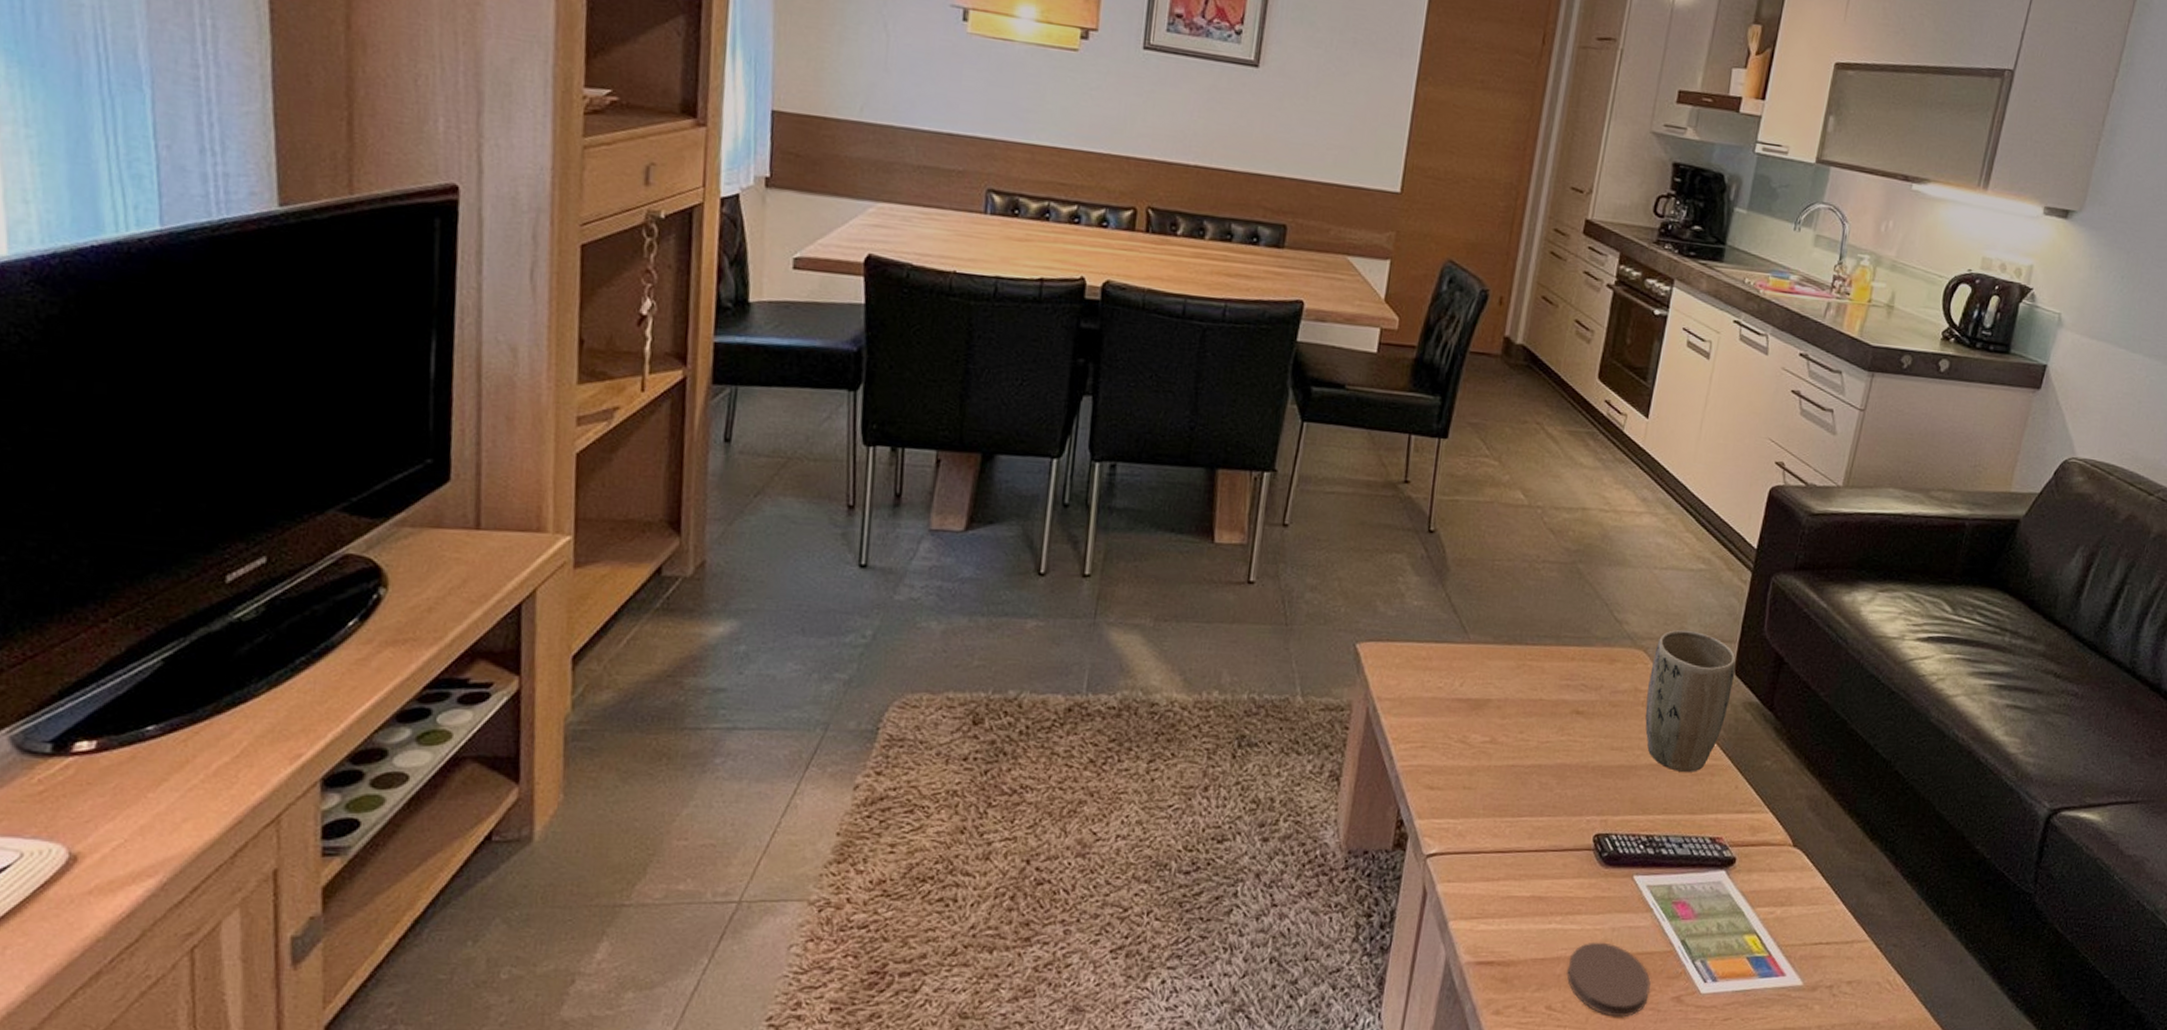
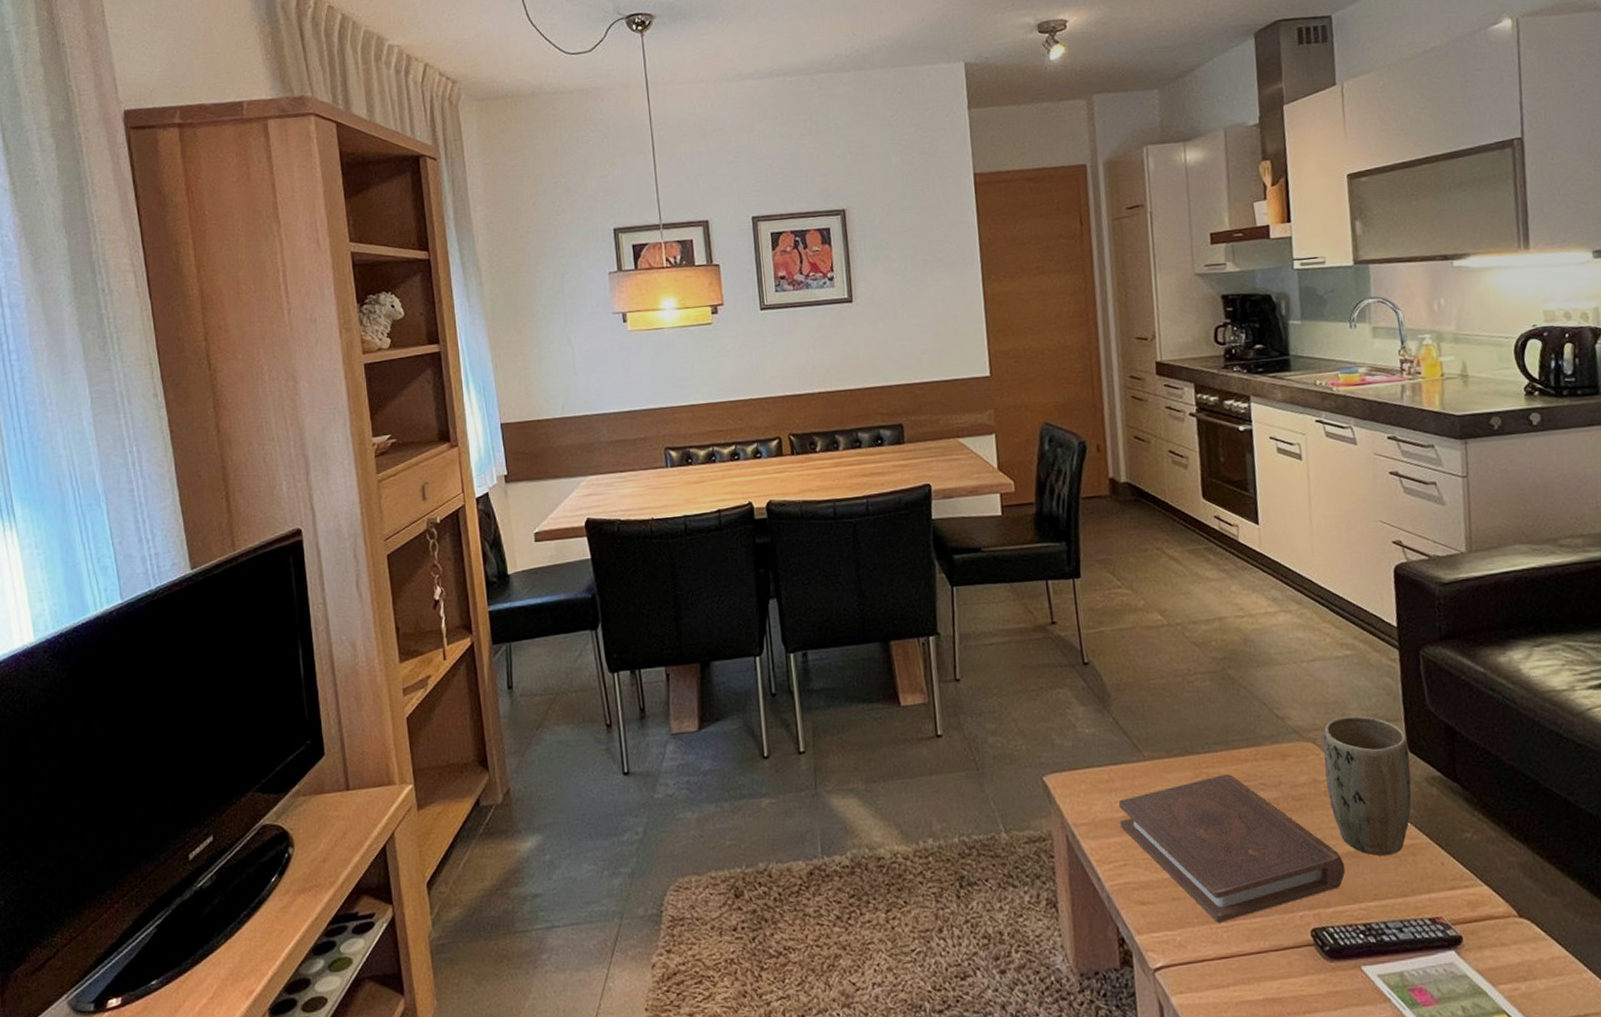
book: none [1427,669,1644,817] -> present [1118,774,1346,923]

